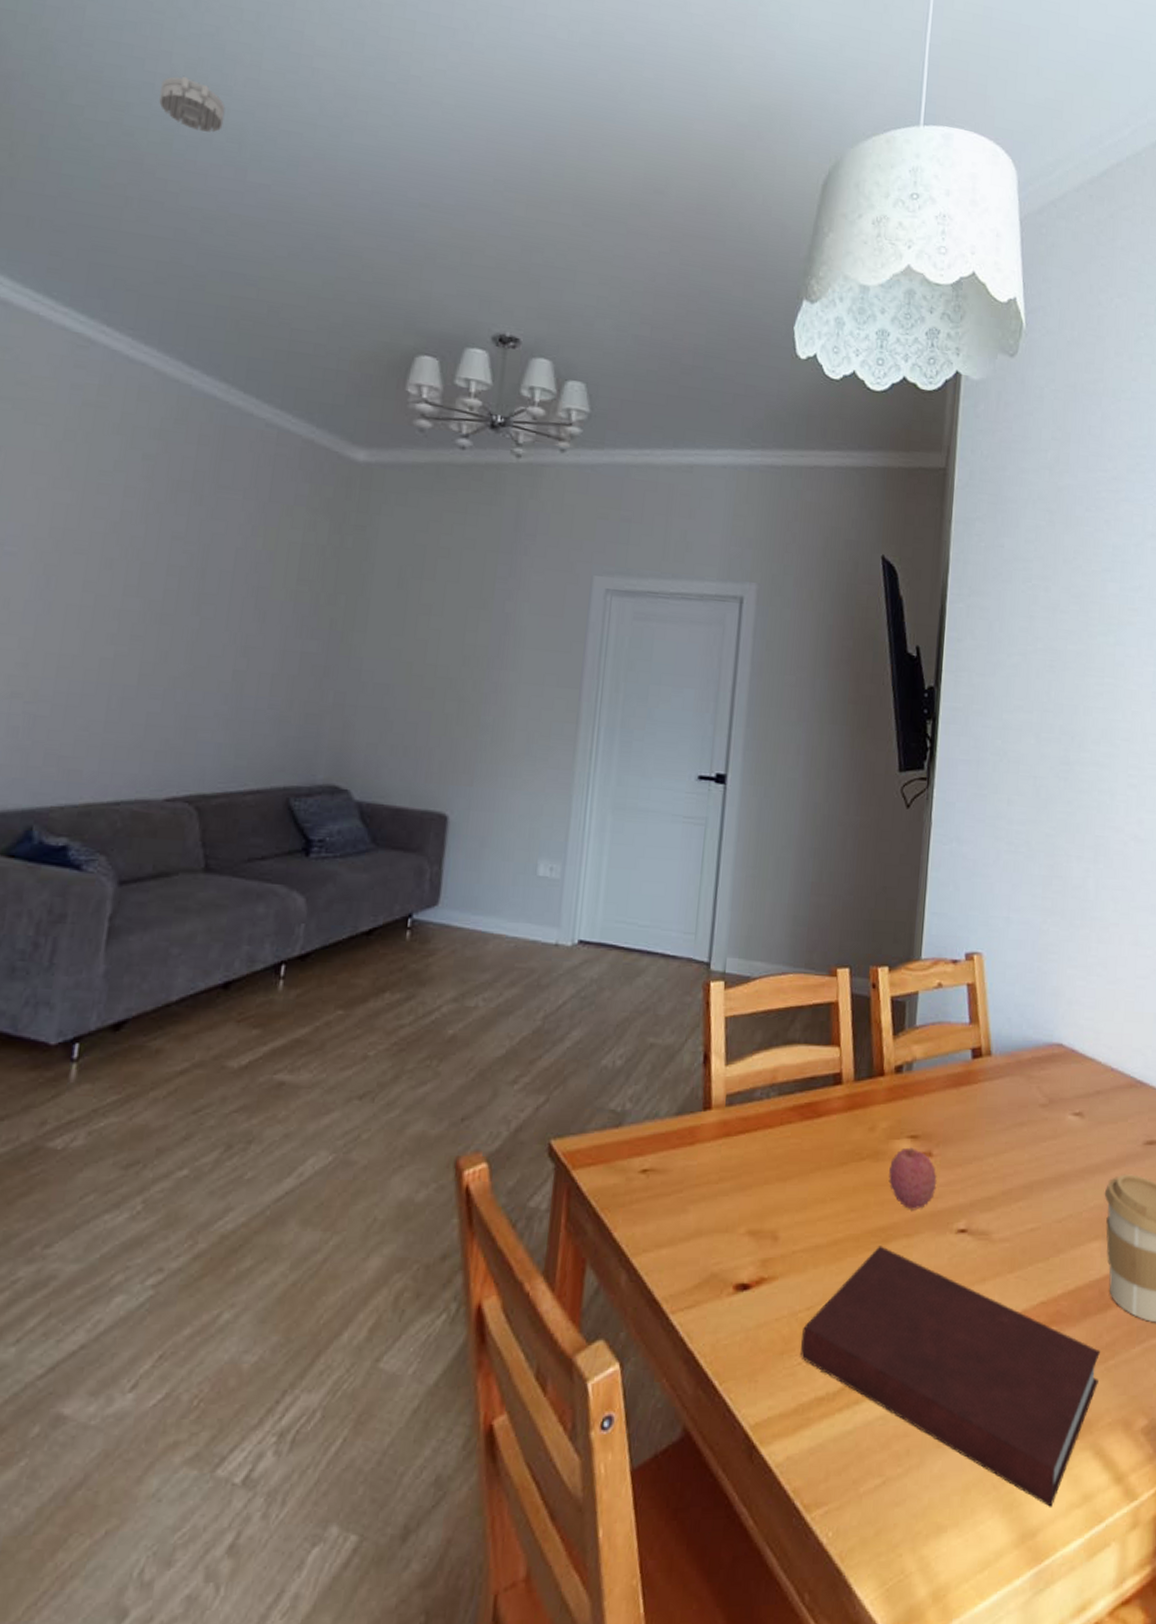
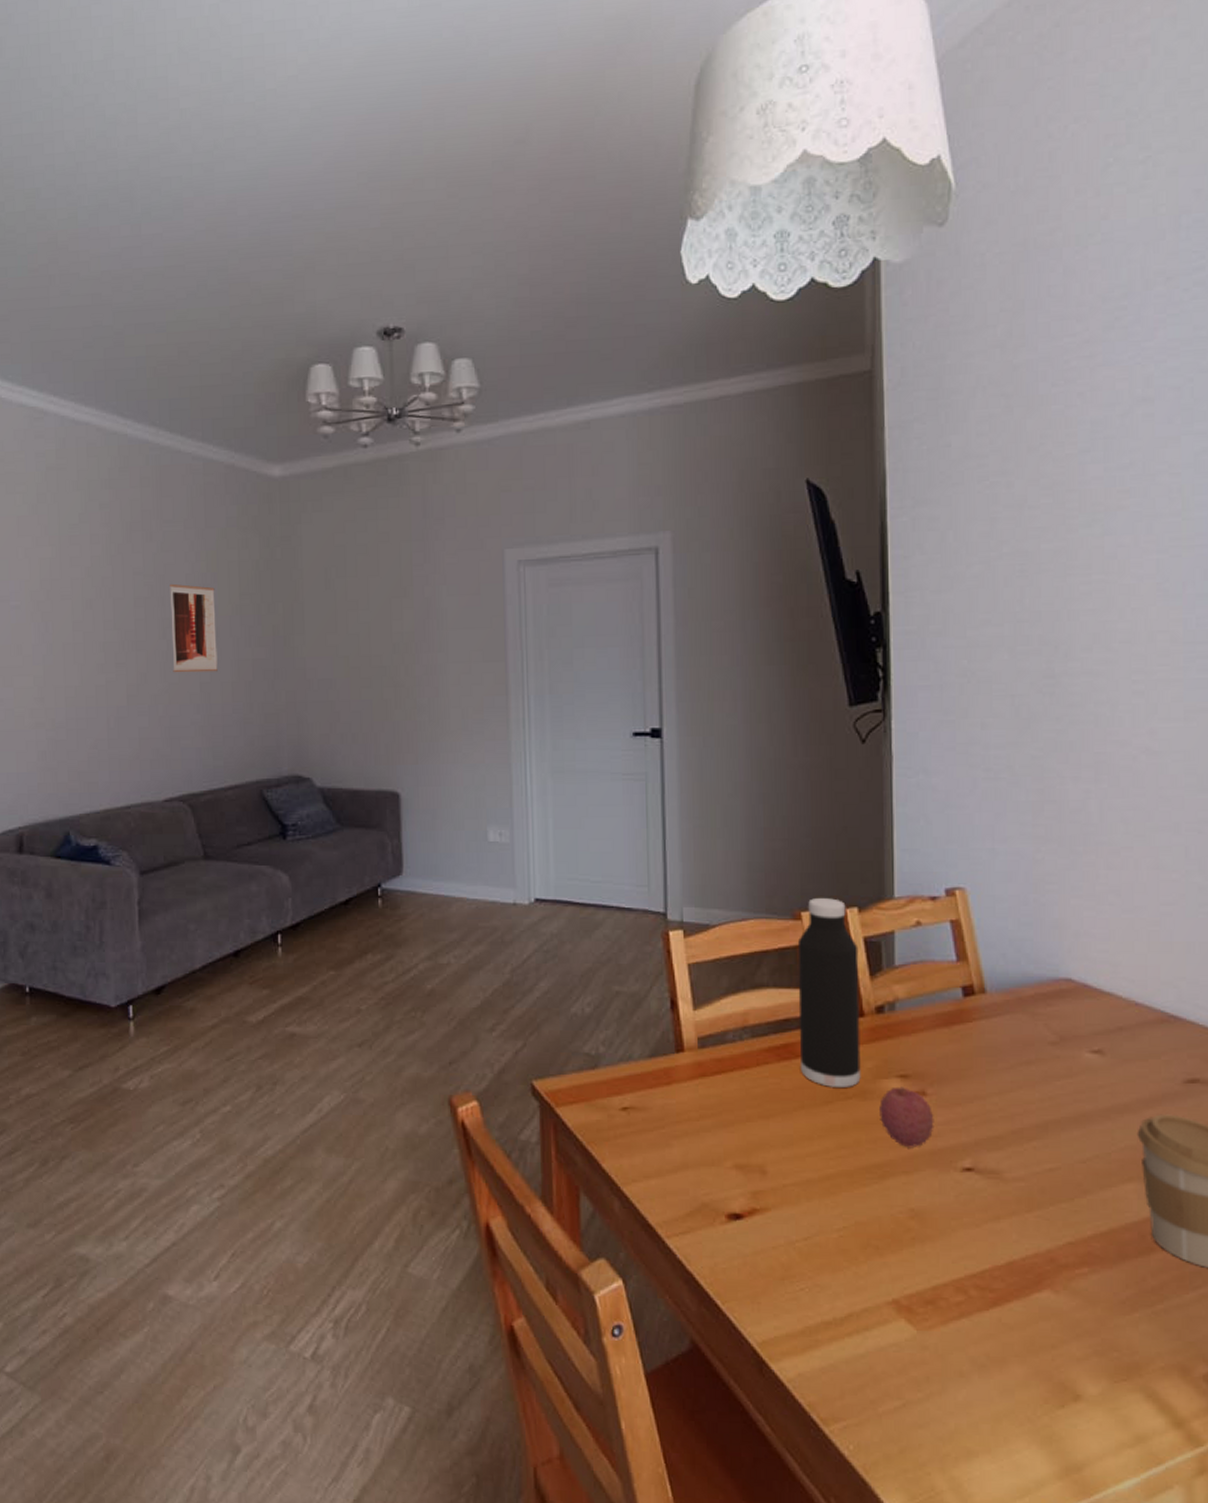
smoke detector: present [159,75,226,133] -> none [60,150,115,198]
wall art: none [202,555,269,661] -> present [170,583,218,673]
notebook: present [800,1246,1100,1507] -> none [802,1182,1145,1444]
water bottle: none [821,955,886,1148] -> present [797,898,861,1087]

